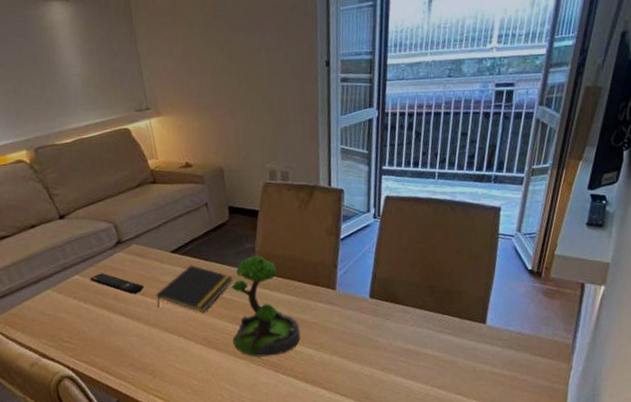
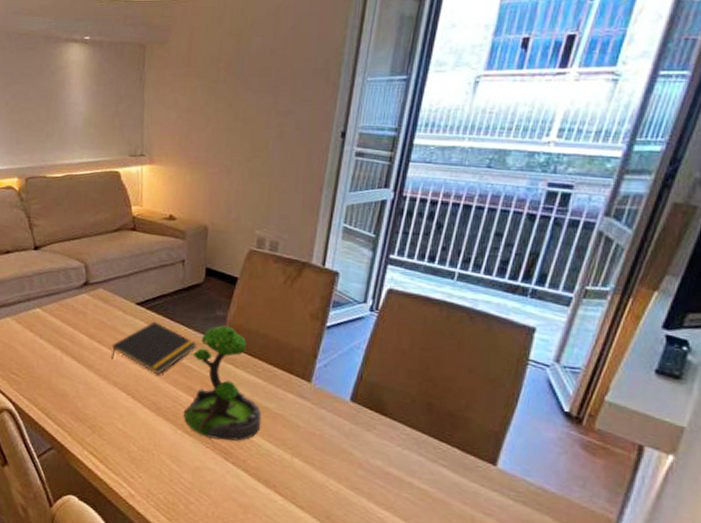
remote control: present [90,273,145,294] -> none [50,311,103,340]

